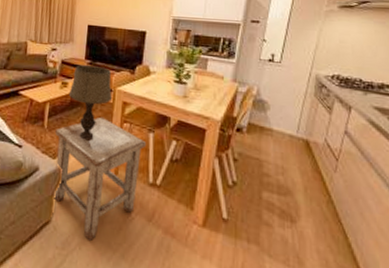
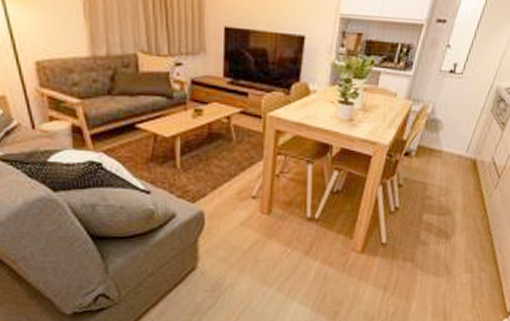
stool: present [54,116,147,240] -> none [192,150,305,280]
table lamp: present [68,65,112,141] -> none [205,84,262,179]

